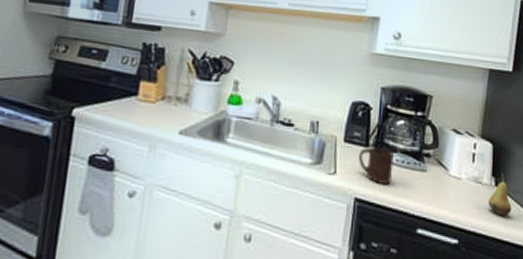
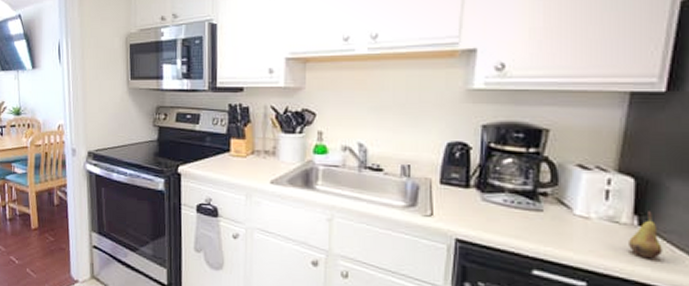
cup: present [359,147,394,184] -> none [459,187,500,225]

